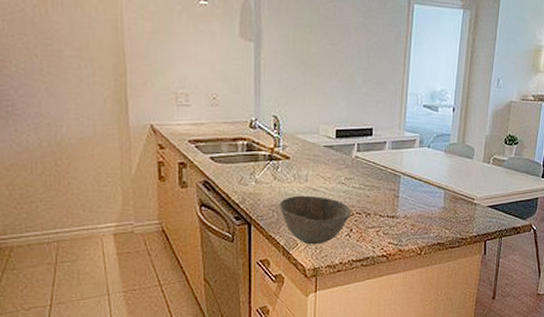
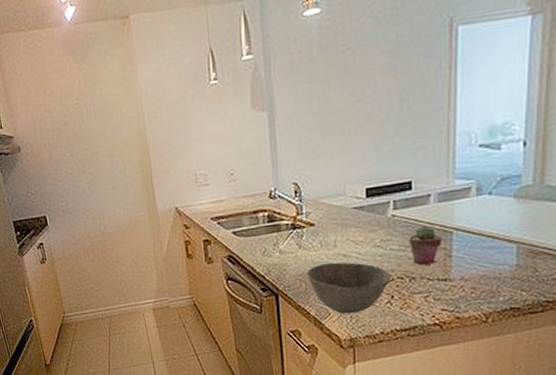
potted succulent: none [367,168,393,203] -> present [408,225,442,265]

